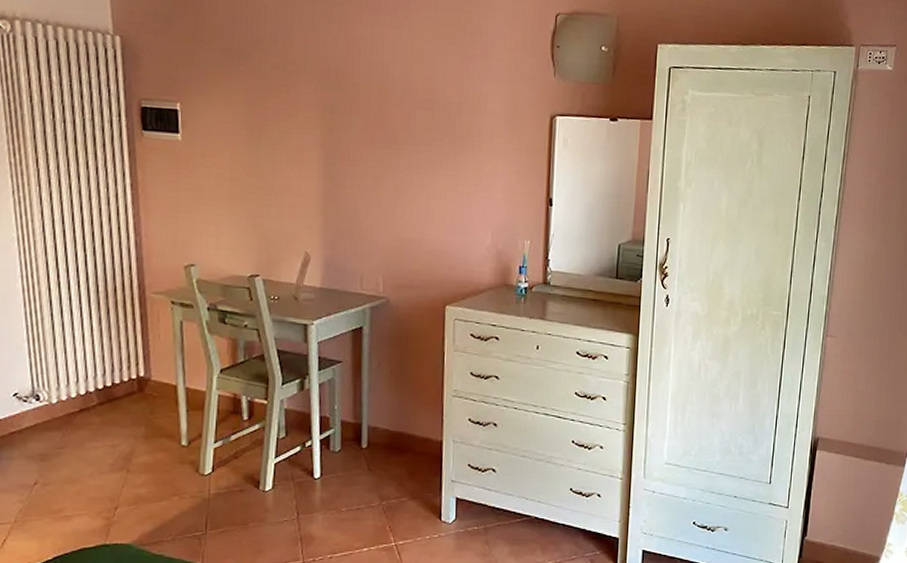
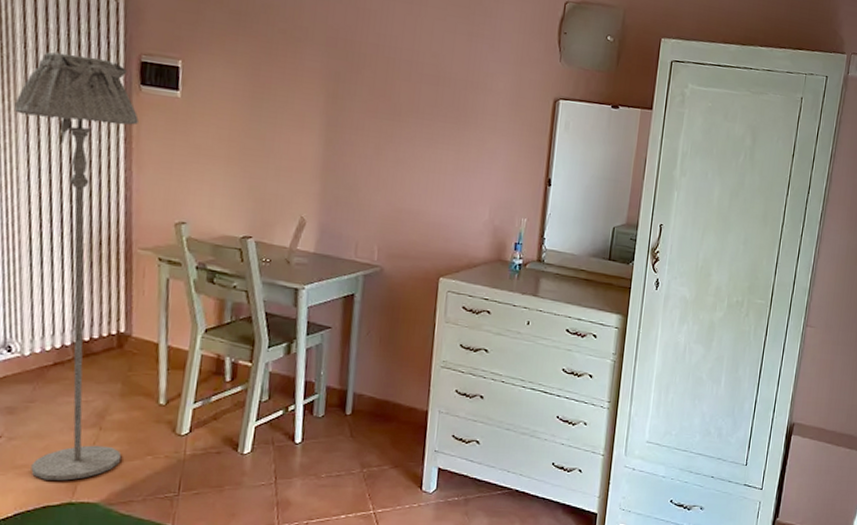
floor lamp: none [25,104,150,523] -> present [14,52,139,481]

